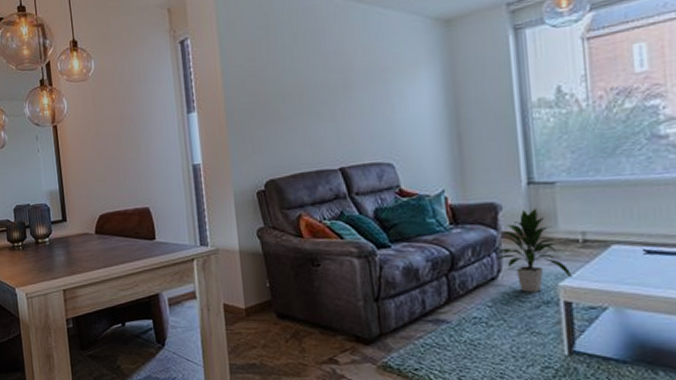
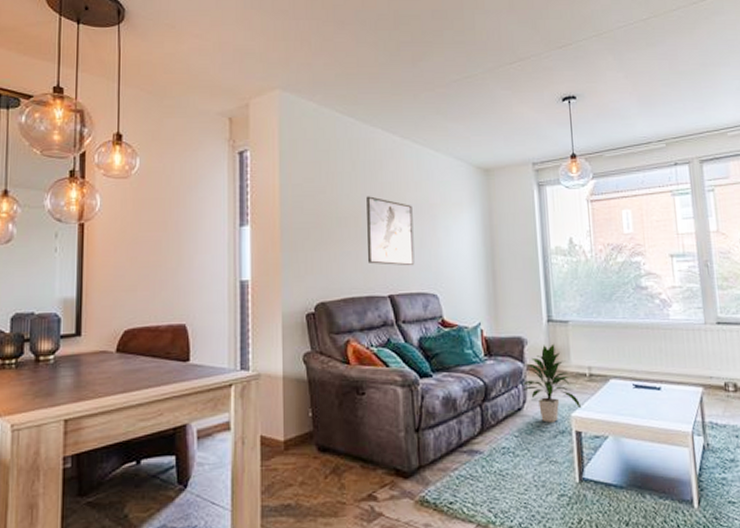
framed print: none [310,68,366,138] -> present [366,196,415,266]

